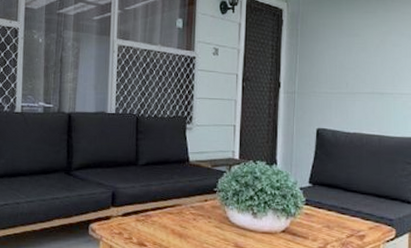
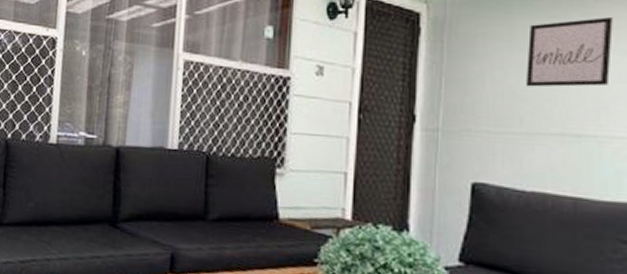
wall art: none [350,13,402,61] -> present [526,17,613,87]

